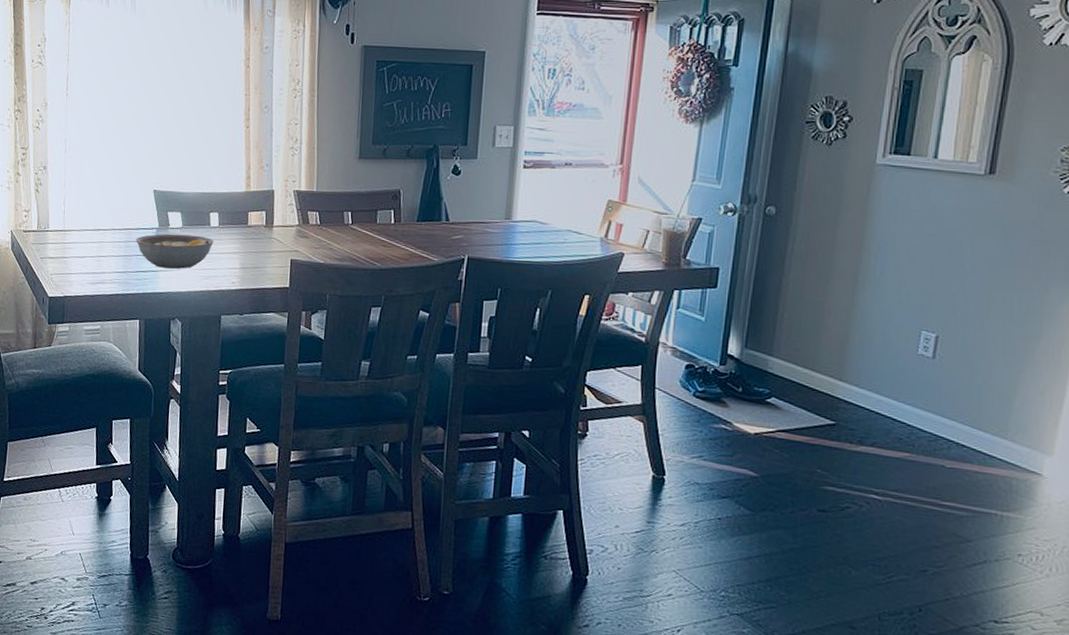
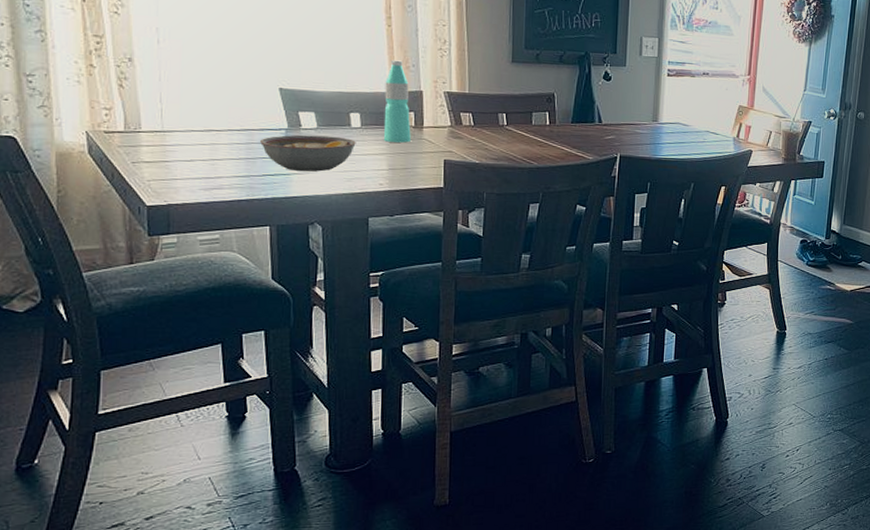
water bottle: none [237,160,262,242] -> present [383,60,411,143]

